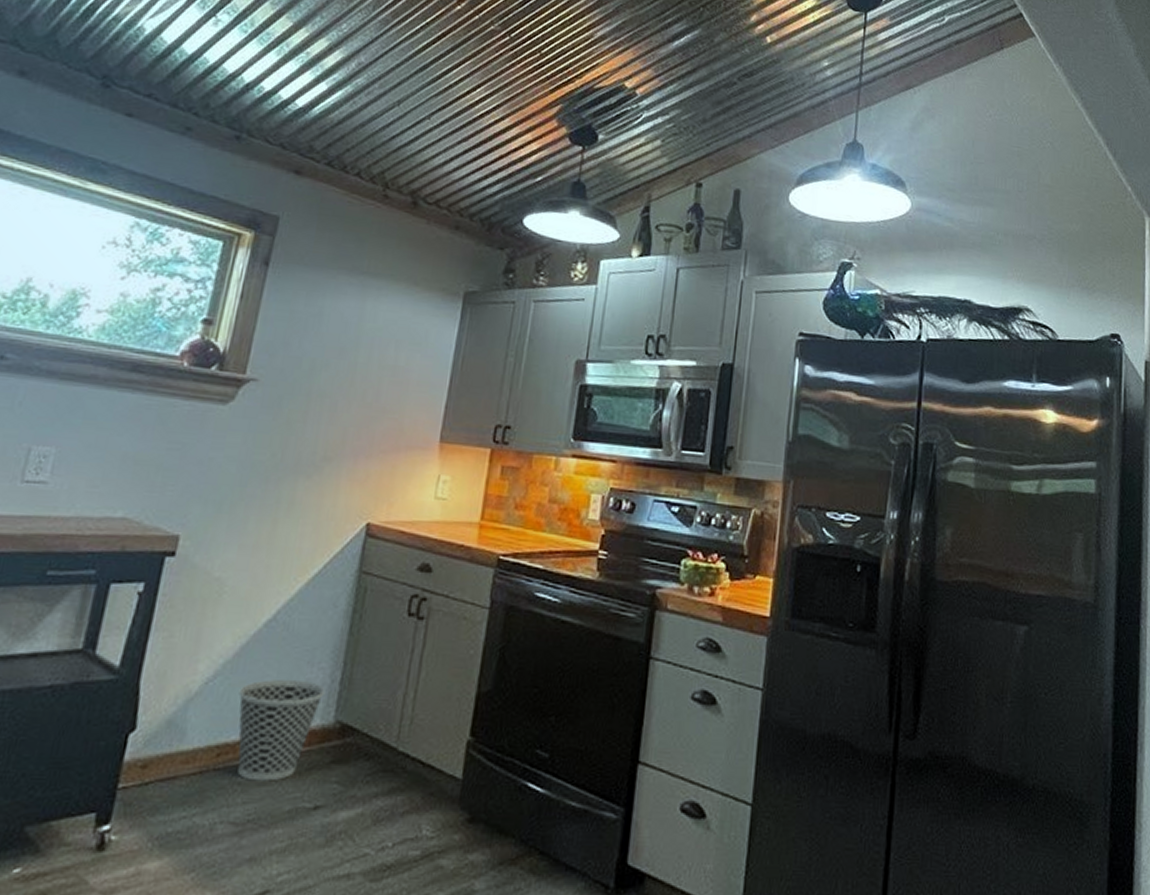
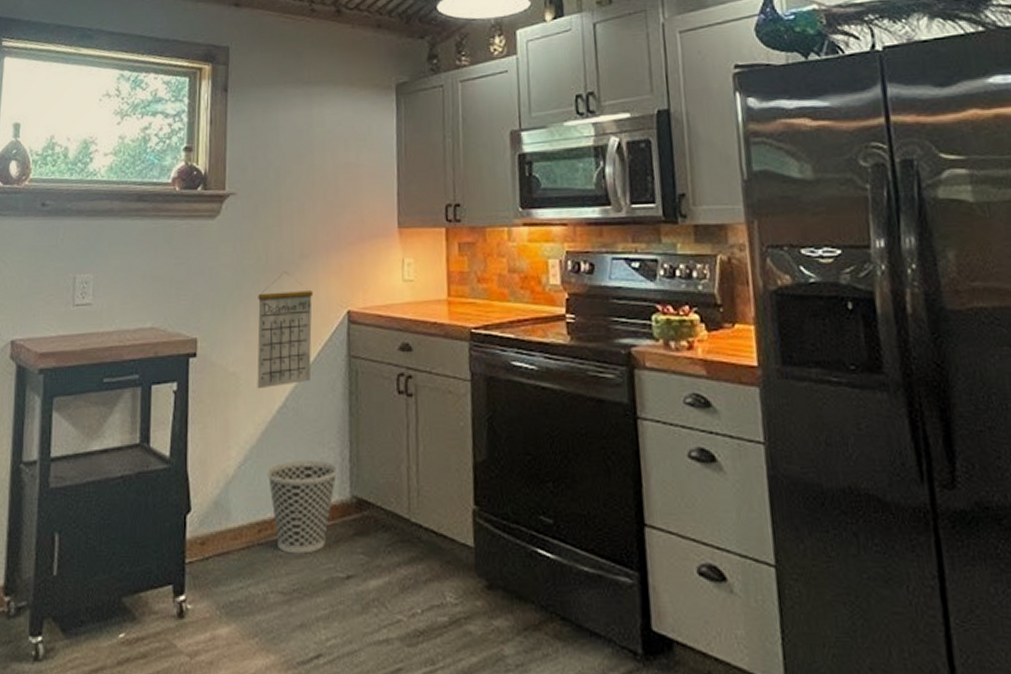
calendar: none [244,473,331,599] -> present [257,271,314,390]

